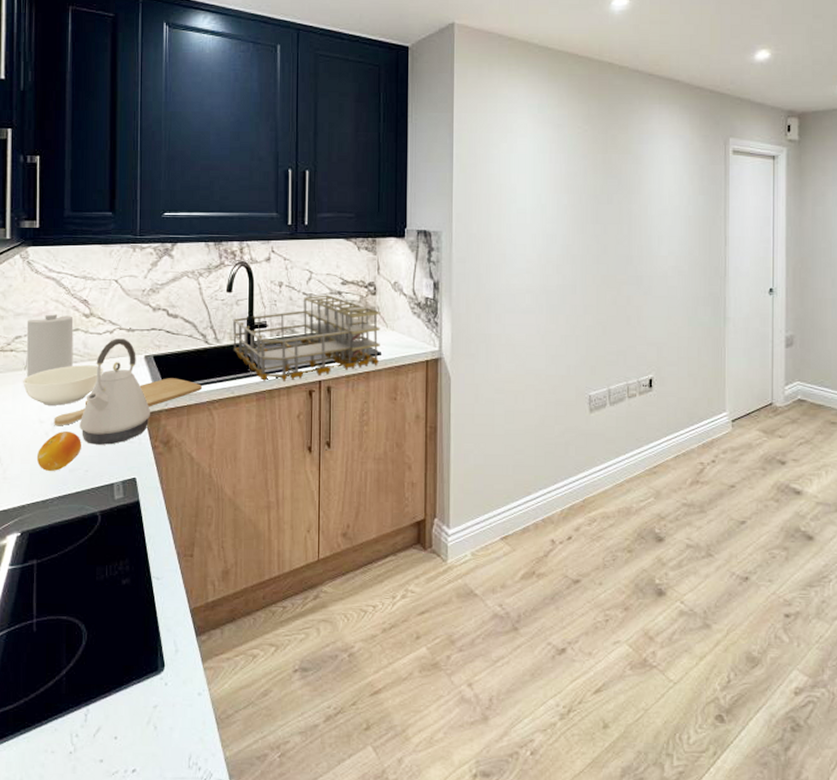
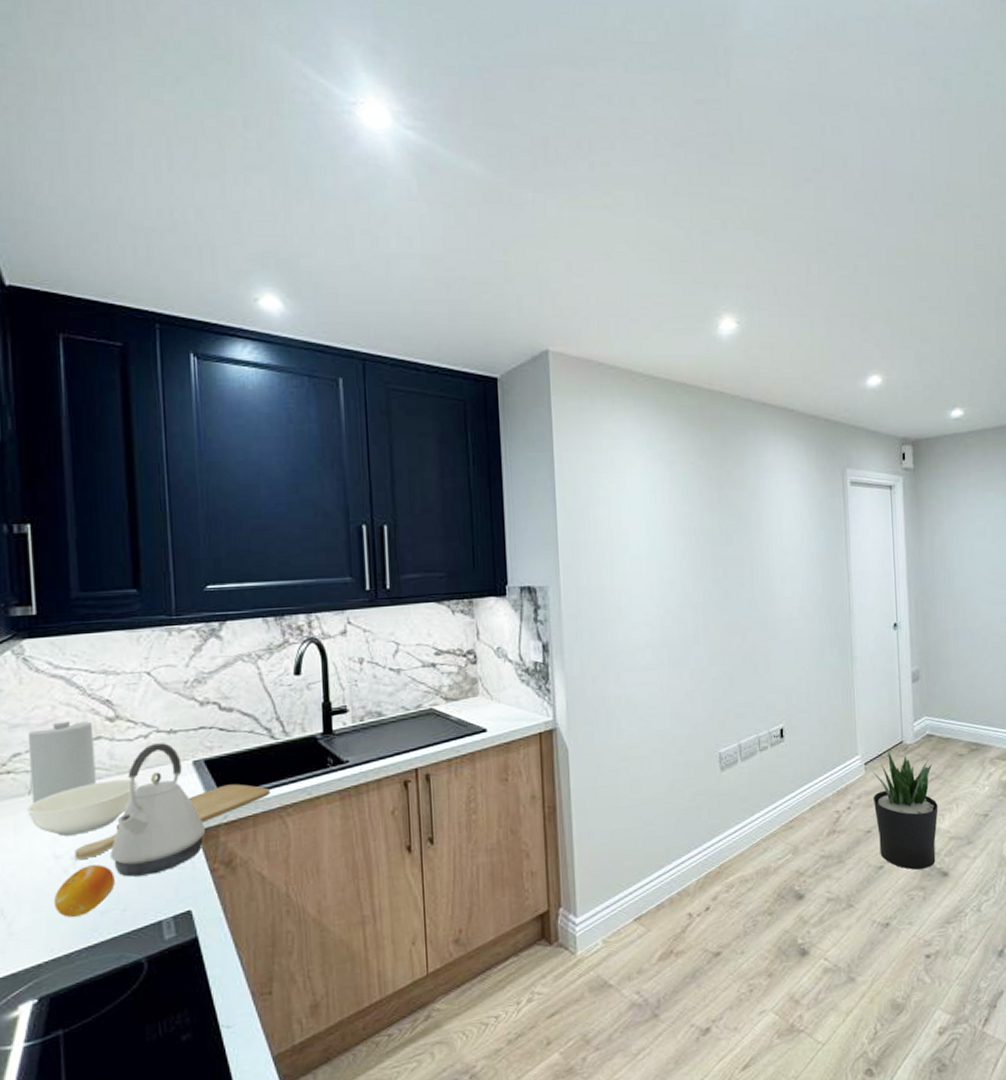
dish rack: present [232,295,381,382] -> none [303,668,485,777]
planter: none [738,411,806,530] -> present [871,751,938,870]

